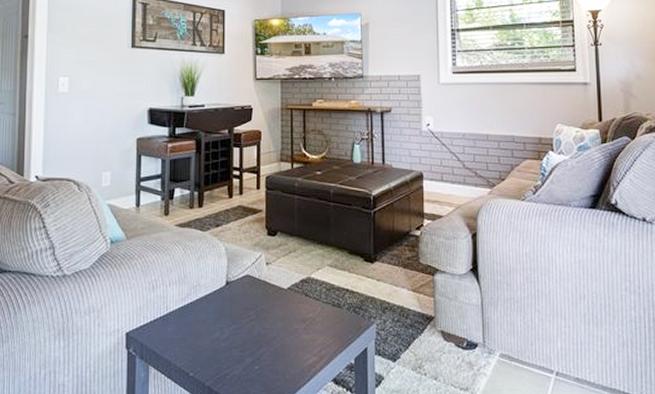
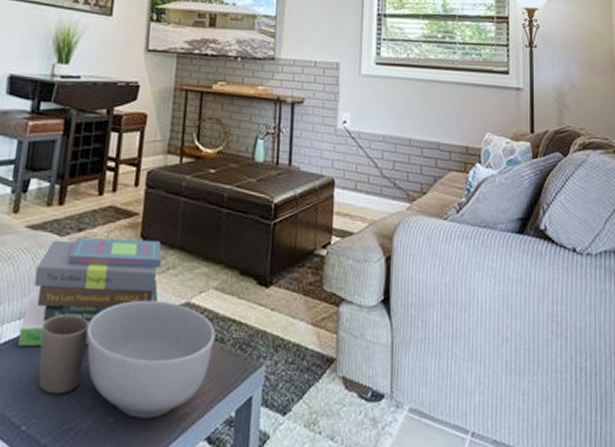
books: none [180,230,285,315] -> present [18,237,162,347]
mug: none [197,290,232,350] -> present [37,313,89,395]
bowl: none [231,277,333,366] -> present [86,300,216,418]

